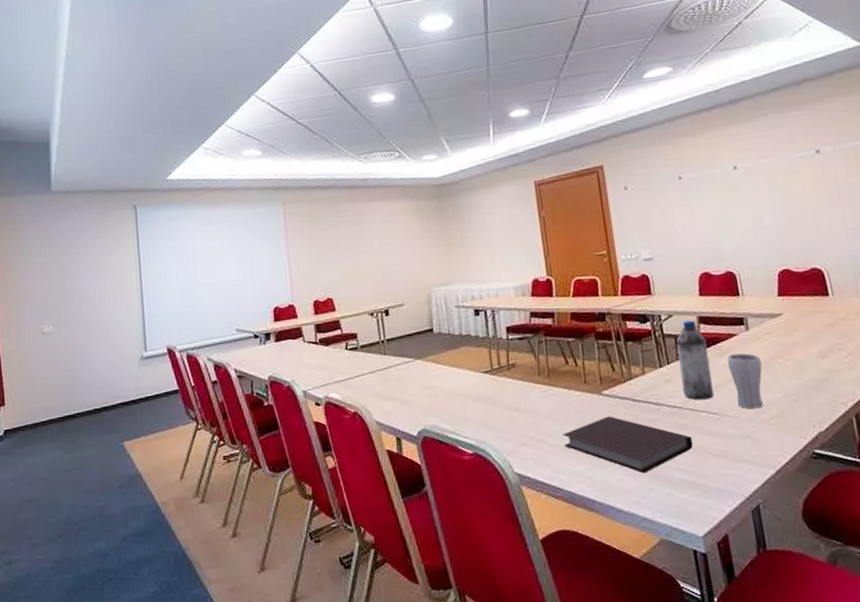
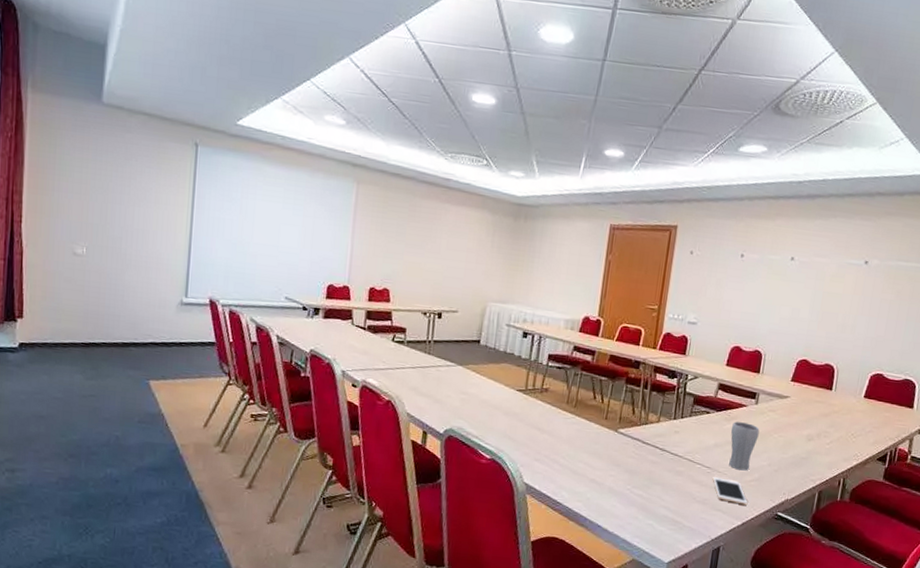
notebook: present [562,416,693,474] -> none [573,451,683,504]
water bottle: present [676,320,714,400] -> none [687,384,720,455]
cell phone: none [724,422,776,449] -> present [712,477,748,505]

